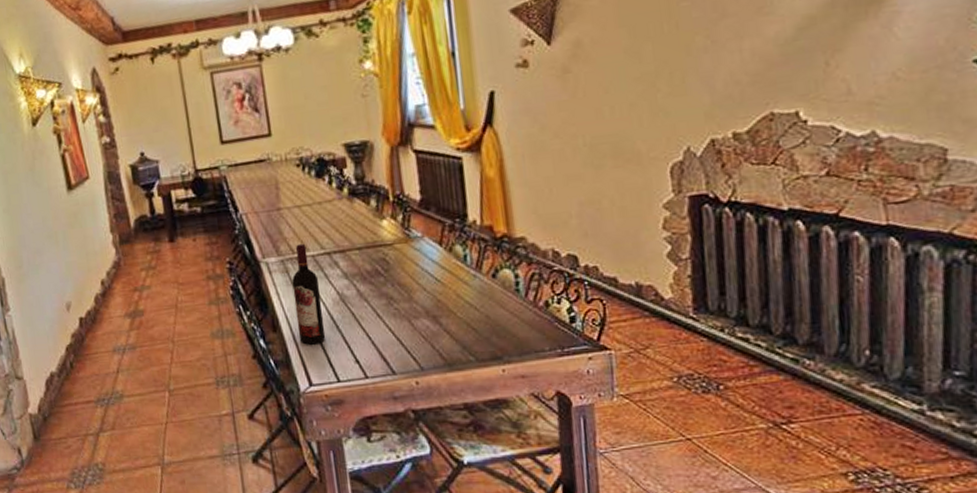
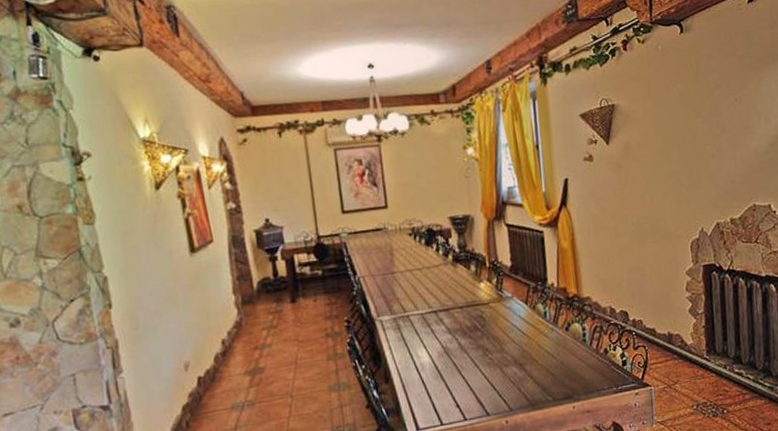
wine bottle: present [291,243,326,345] -> none [403,303,432,393]

